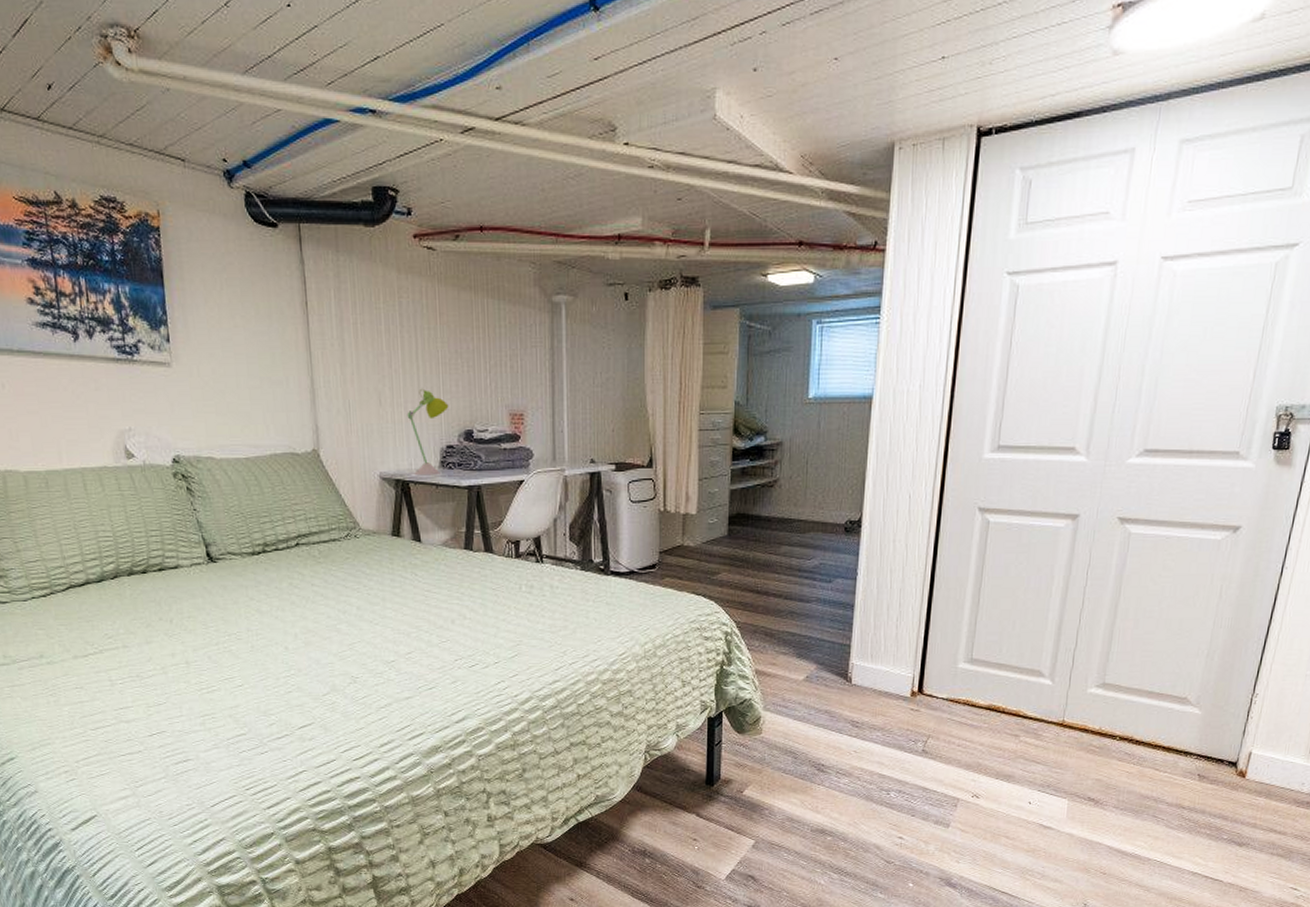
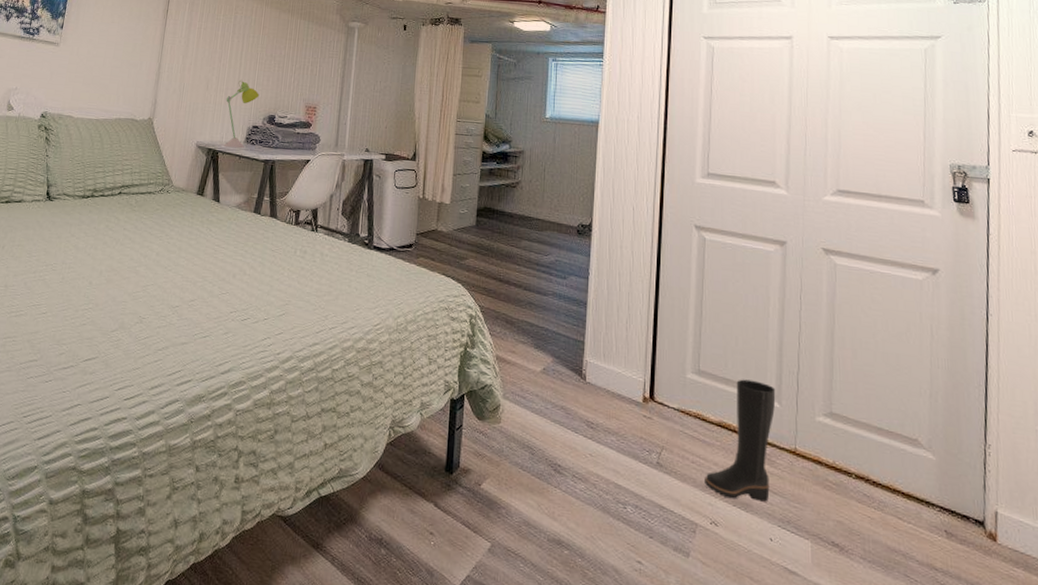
boot: none [969,662,1050,773] -> present [705,379,776,502]

